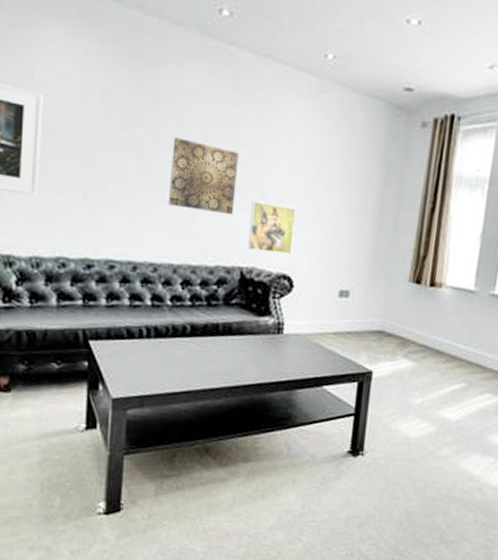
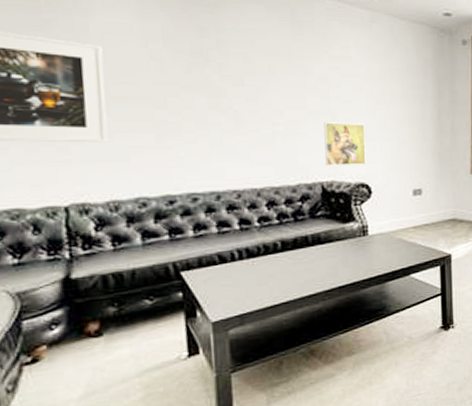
wall art: present [169,137,239,216] -> none [241,74,308,138]

